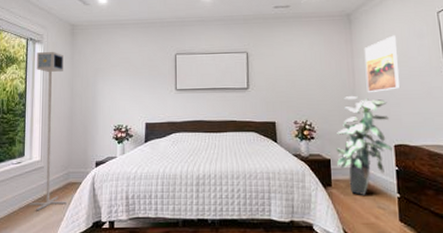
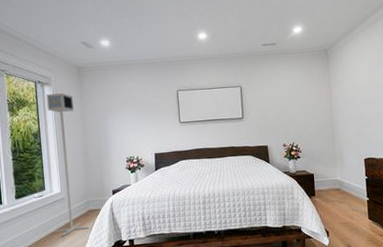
indoor plant: present [335,95,392,195] -> none [317,119,363,201]
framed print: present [364,35,401,92] -> none [339,66,369,116]

